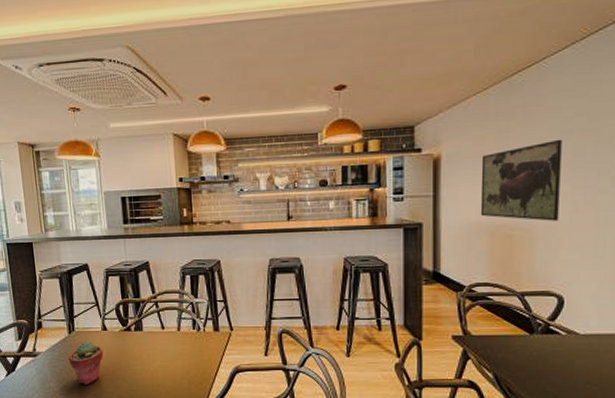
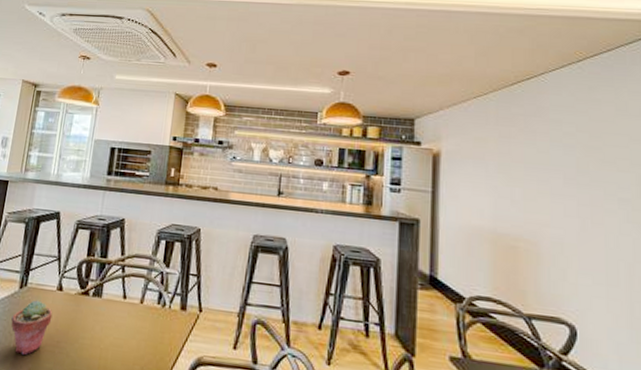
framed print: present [480,139,562,221] -> none [481,152,565,238]

